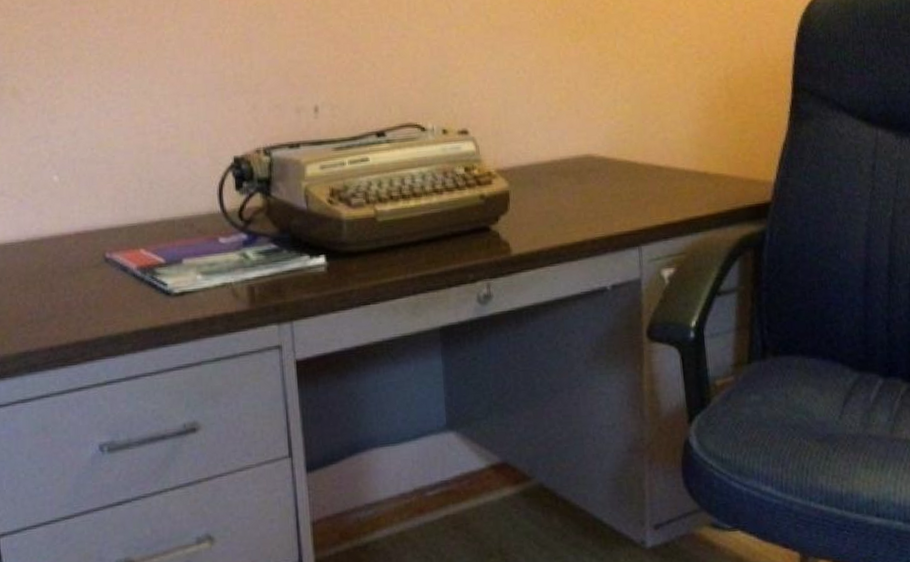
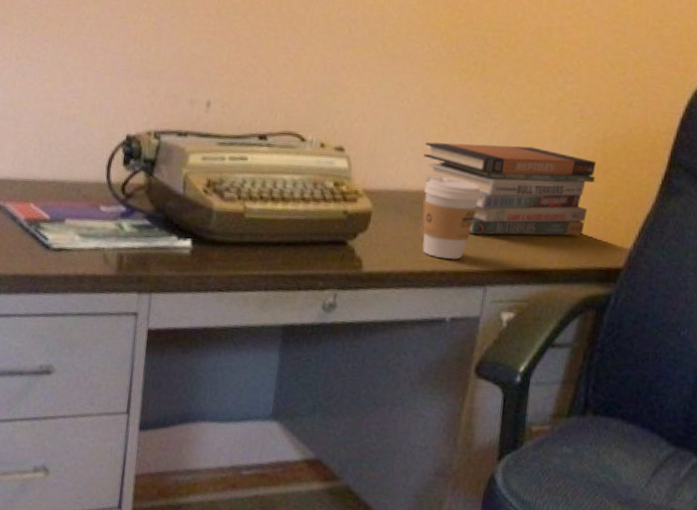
book stack: none [550,96,725,195] -> present [423,142,597,236]
coffee cup: none [558,141,617,226] -> present [421,177,482,259]

